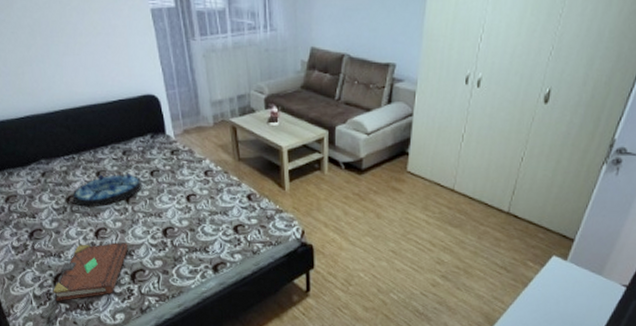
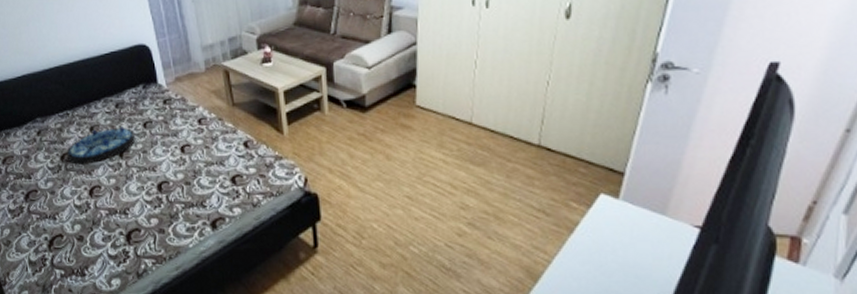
book: present [53,242,128,301] -> none [48,200,123,267]

